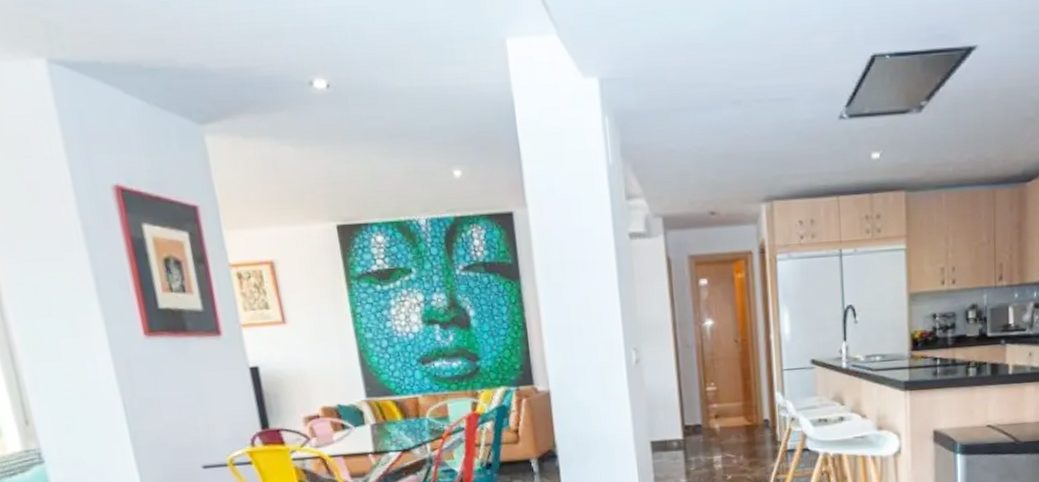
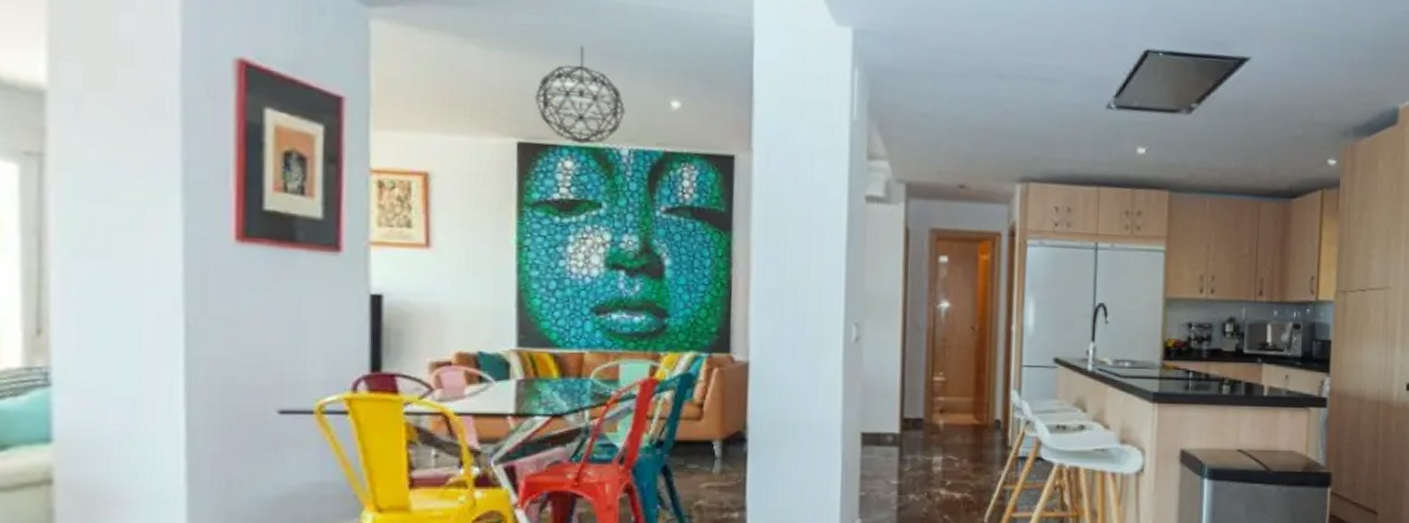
pendant light: none [343,131,417,220] -> present [534,45,625,144]

